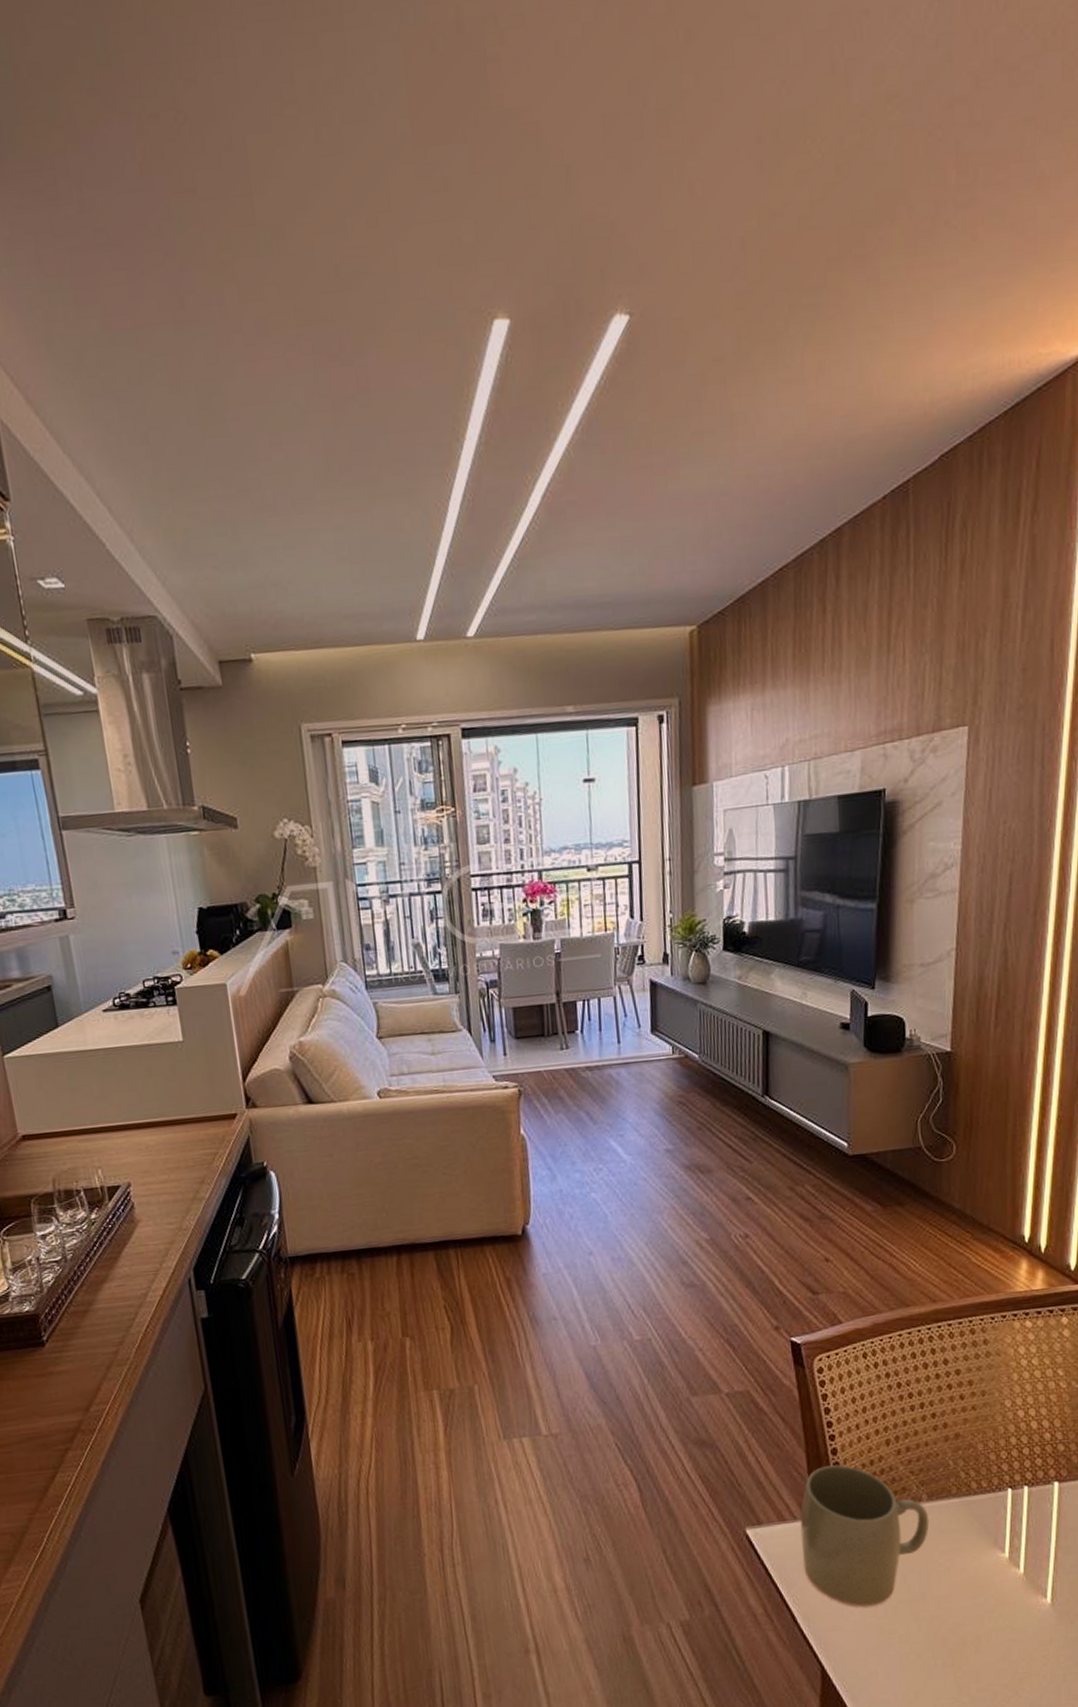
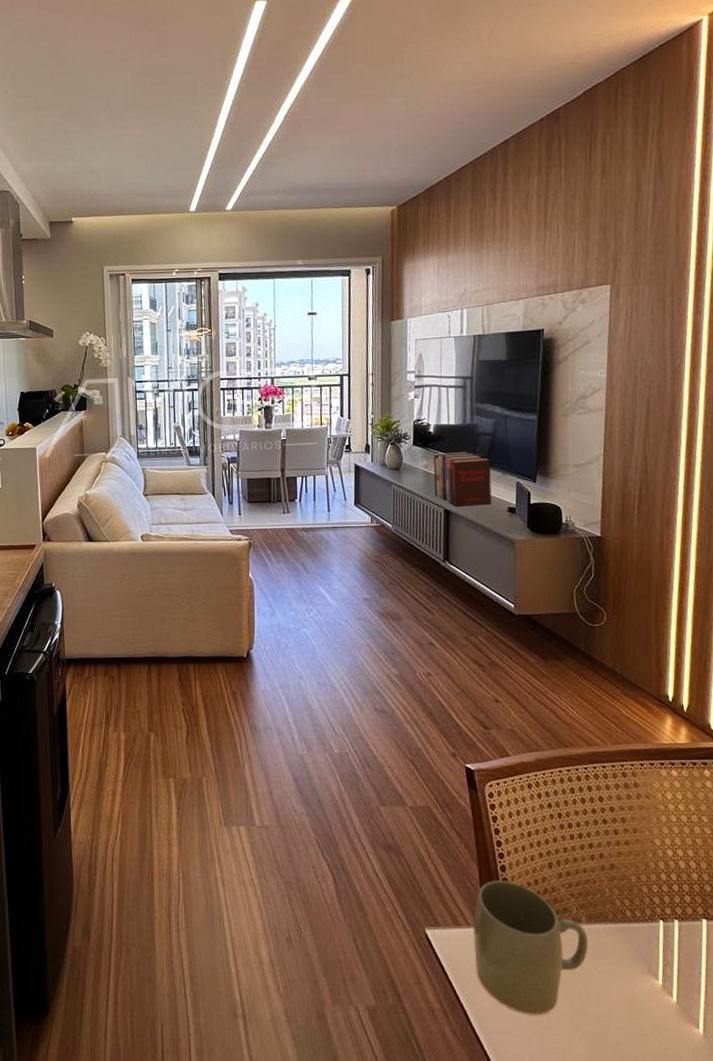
books: none [748,956,821,1027] -> present [433,452,492,507]

